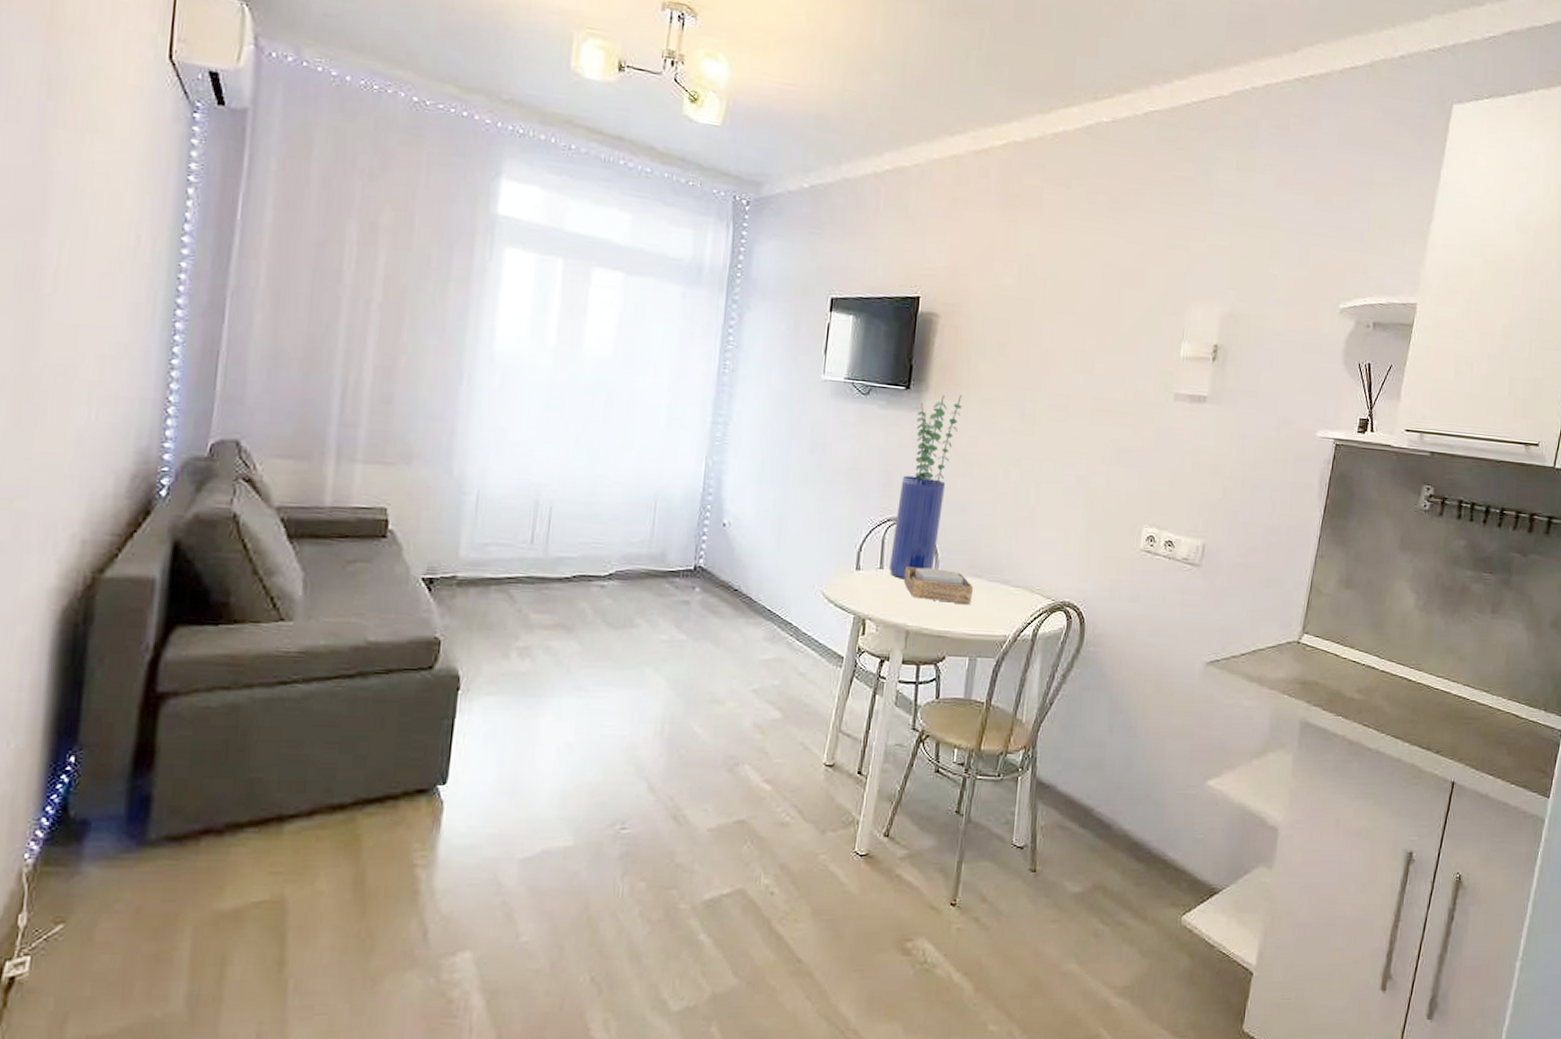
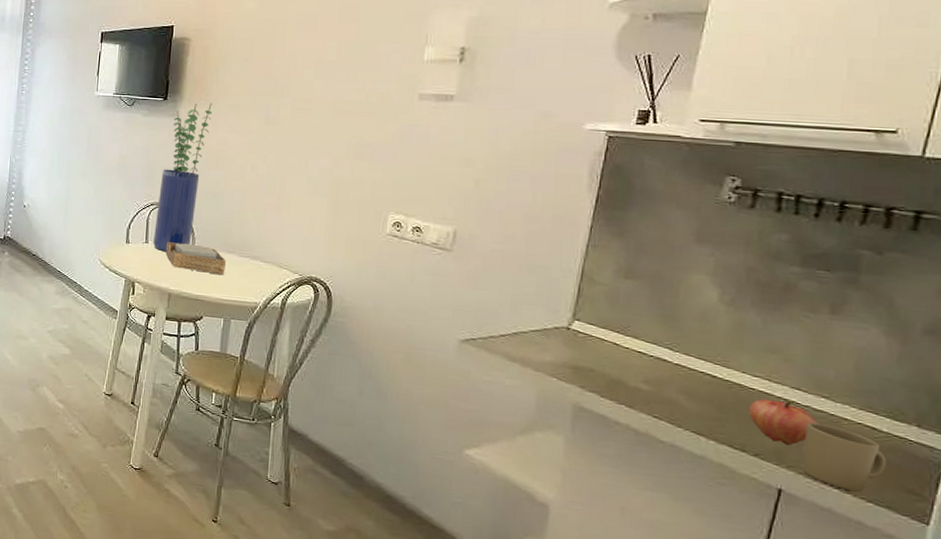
fruit: none [1433,697,1481,739] -> present [748,399,818,445]
mug: none [1468,716,1525,776] -> present [801,422,887,493]

